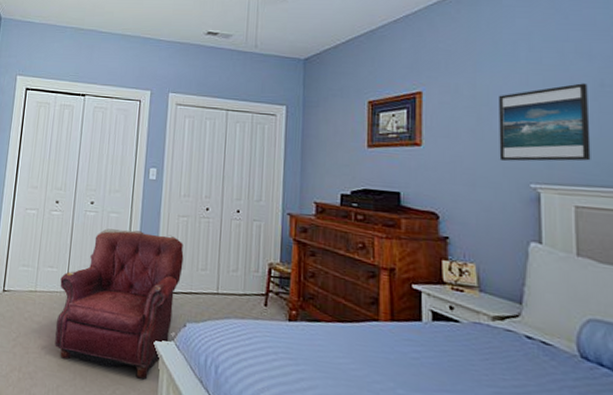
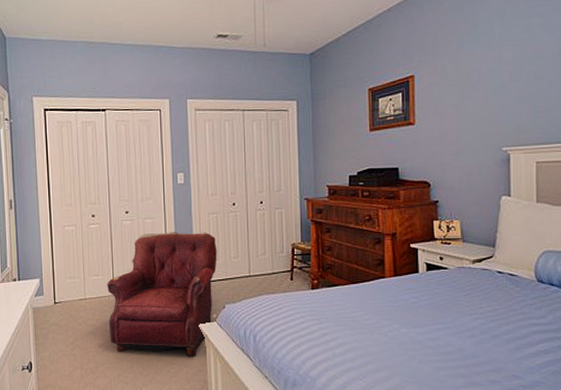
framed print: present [499,83,591,161] -> none [478,54,550,130]

